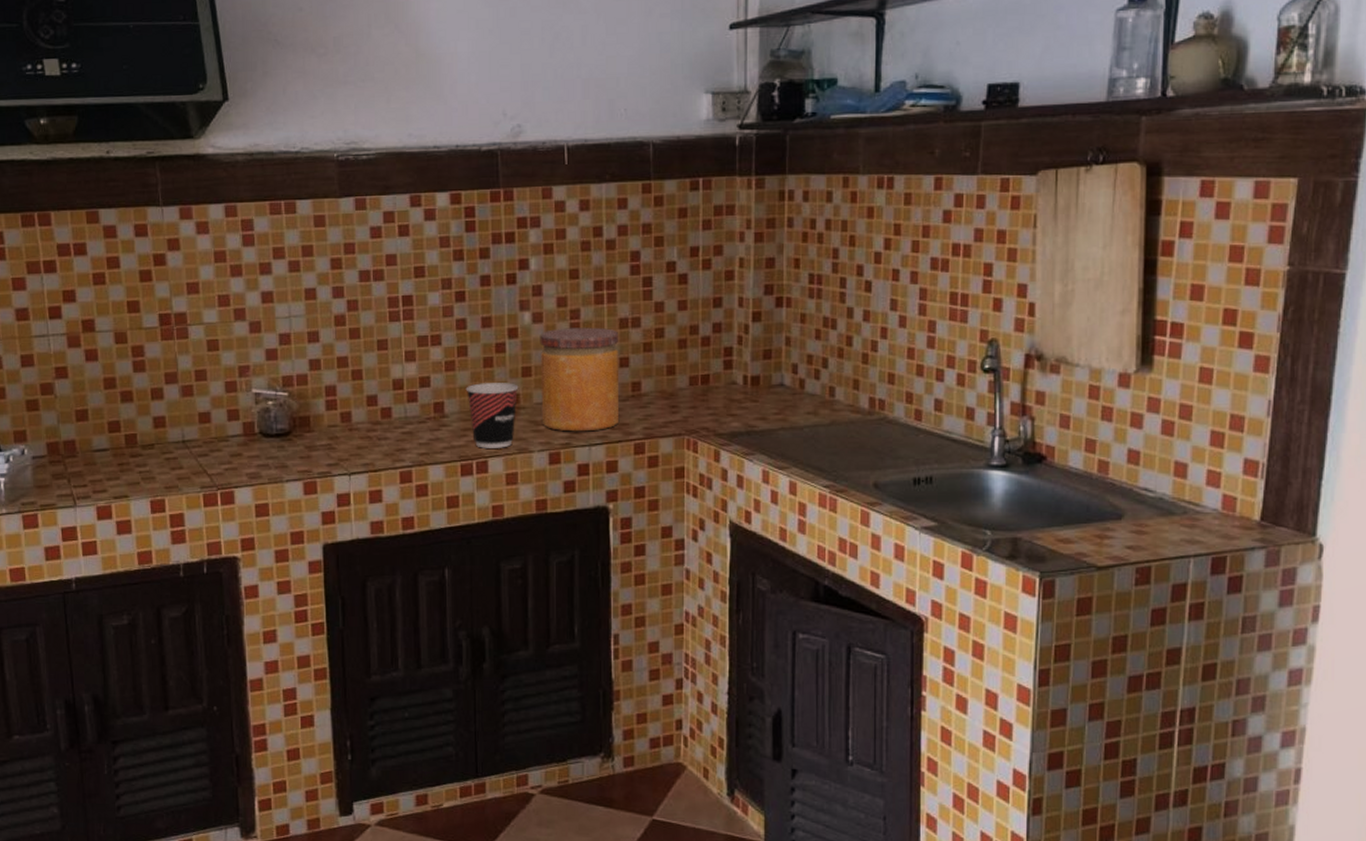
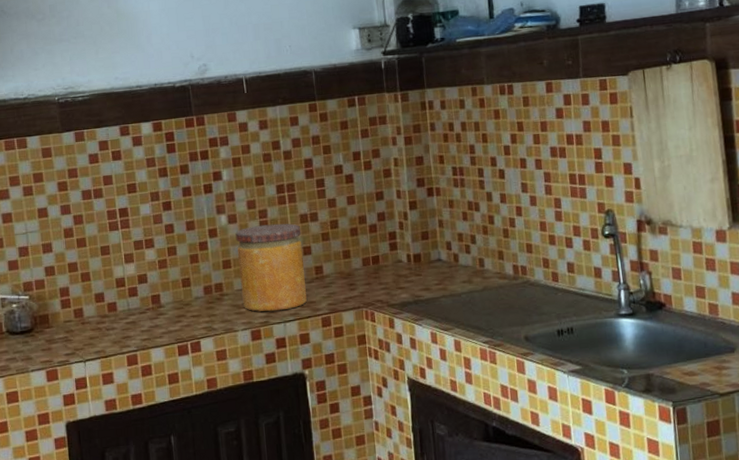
cup: present [465,383,519,448] -> none [177,274,221,331]

